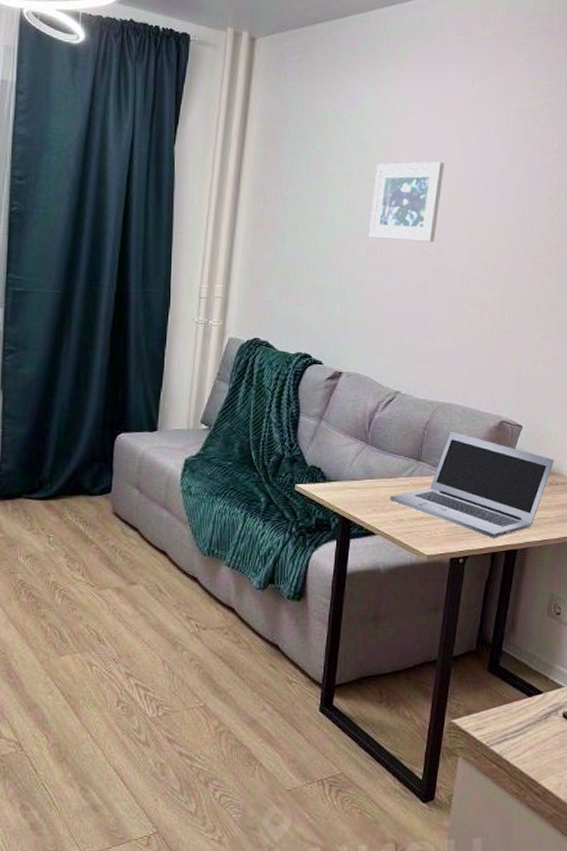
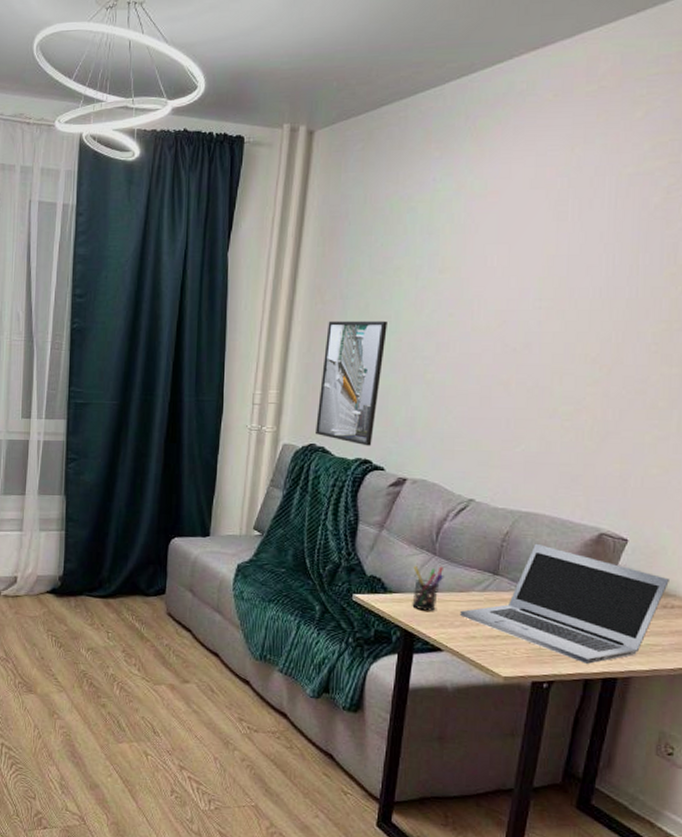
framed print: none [260,220,323,341] -> present [316,321,387,446]
pen holder: none [348,454,376,497] -> present [412,565,444,611]
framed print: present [368,161,444,243] -> none [439,244,534,335]

